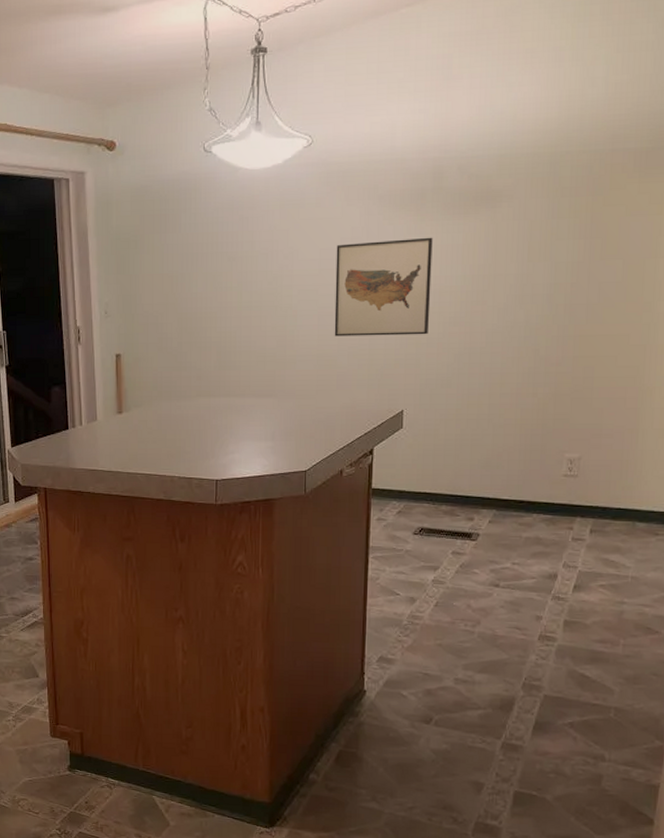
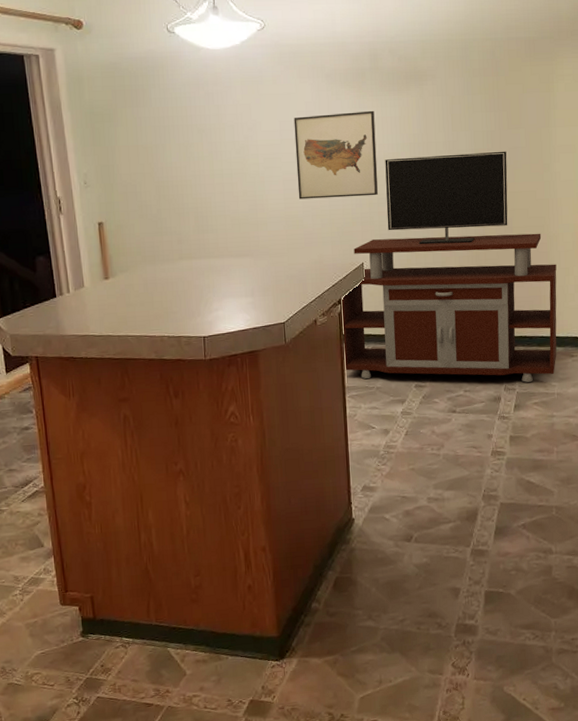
tv stand: none [370,286,648,560] -> present [340,151,557,383]

